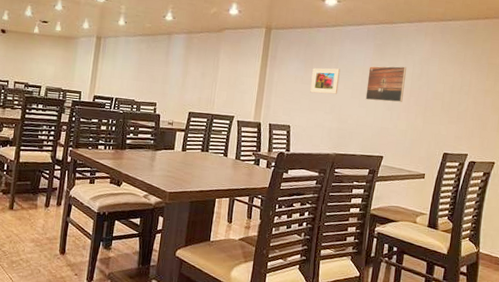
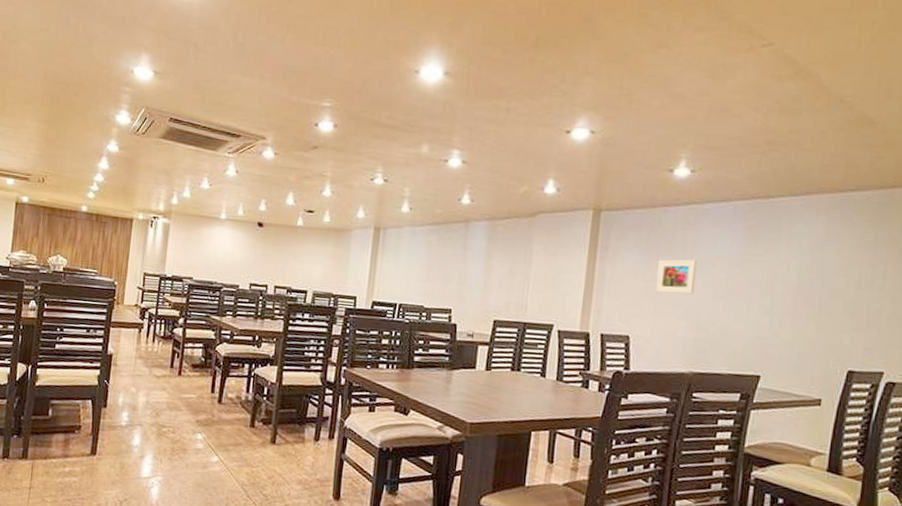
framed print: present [365,66,406,103] -> none [733,254,791,304]

